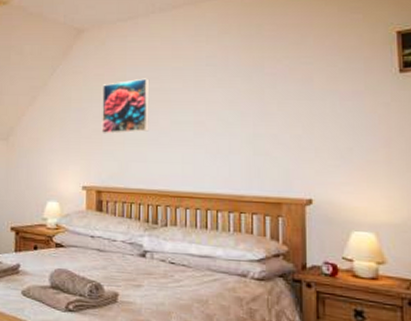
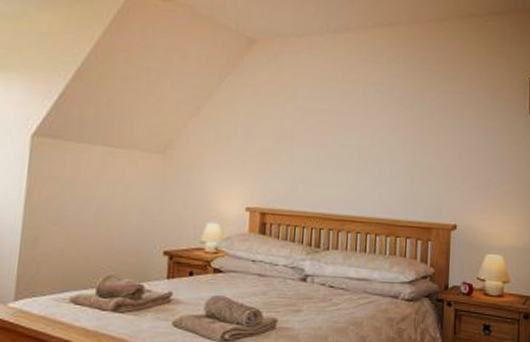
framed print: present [101,78,150,134] -> none [269,98,321,154]

